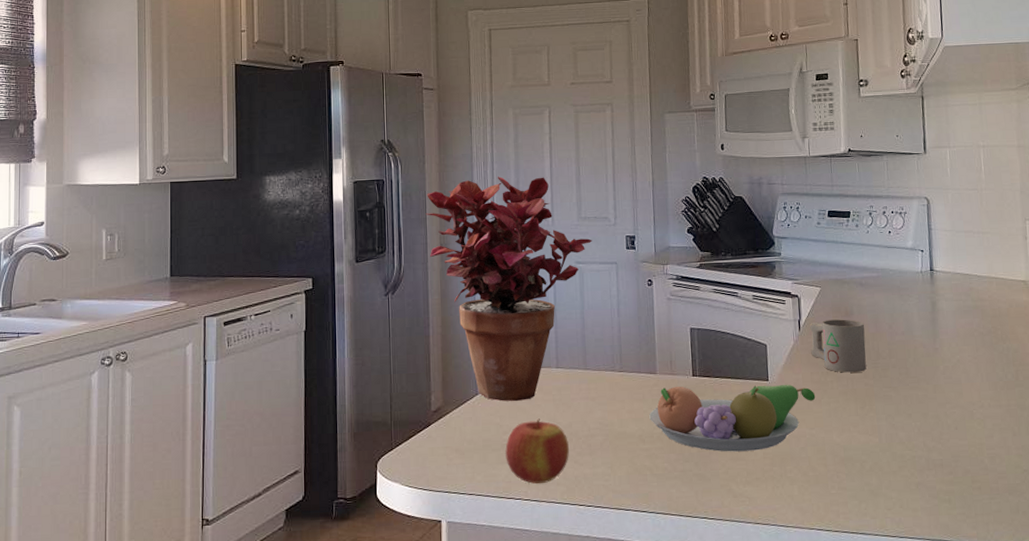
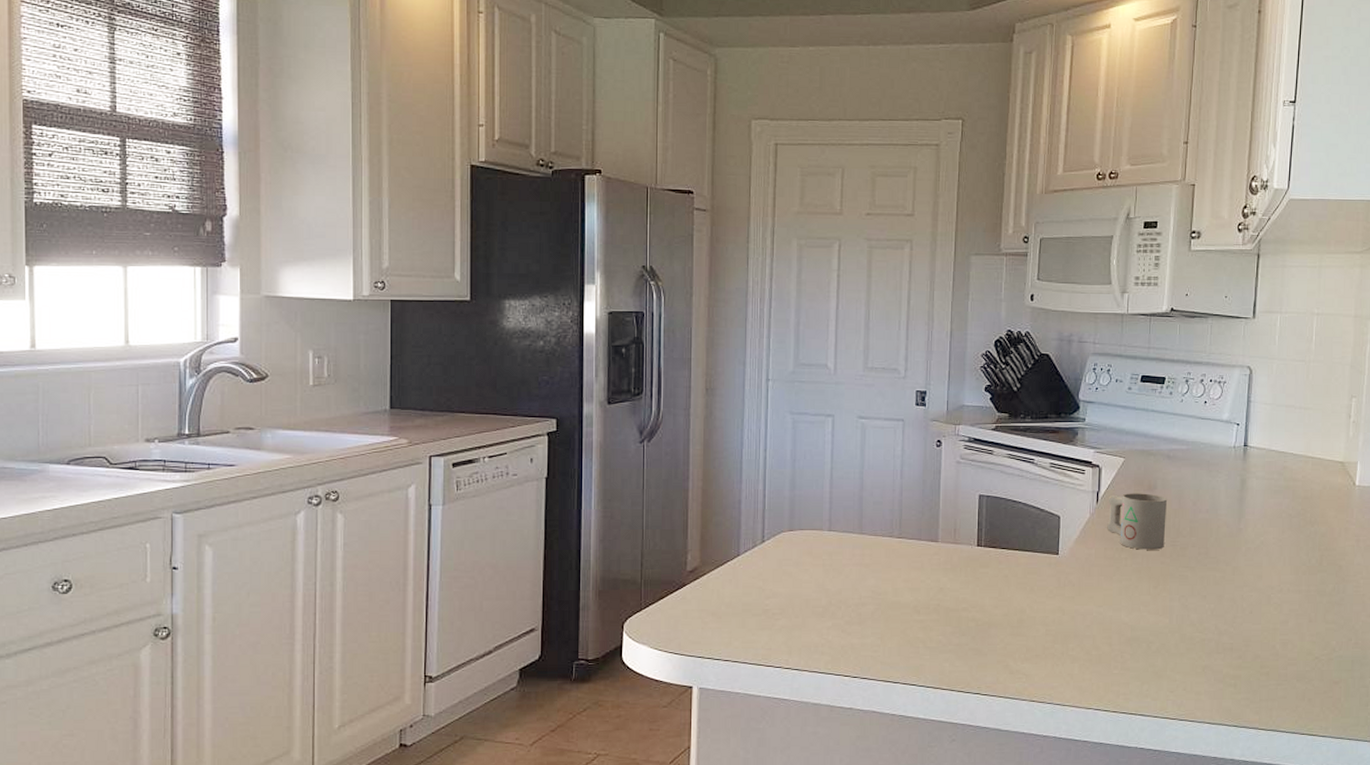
potted plant: present [425,176,592,401] -> none [690,316,878,564]
apple: present [505,418,569,484] -> none [767,584,837,653]
fruit bowl: present [649,384,816,452] -> none [927,557,1107,627]

